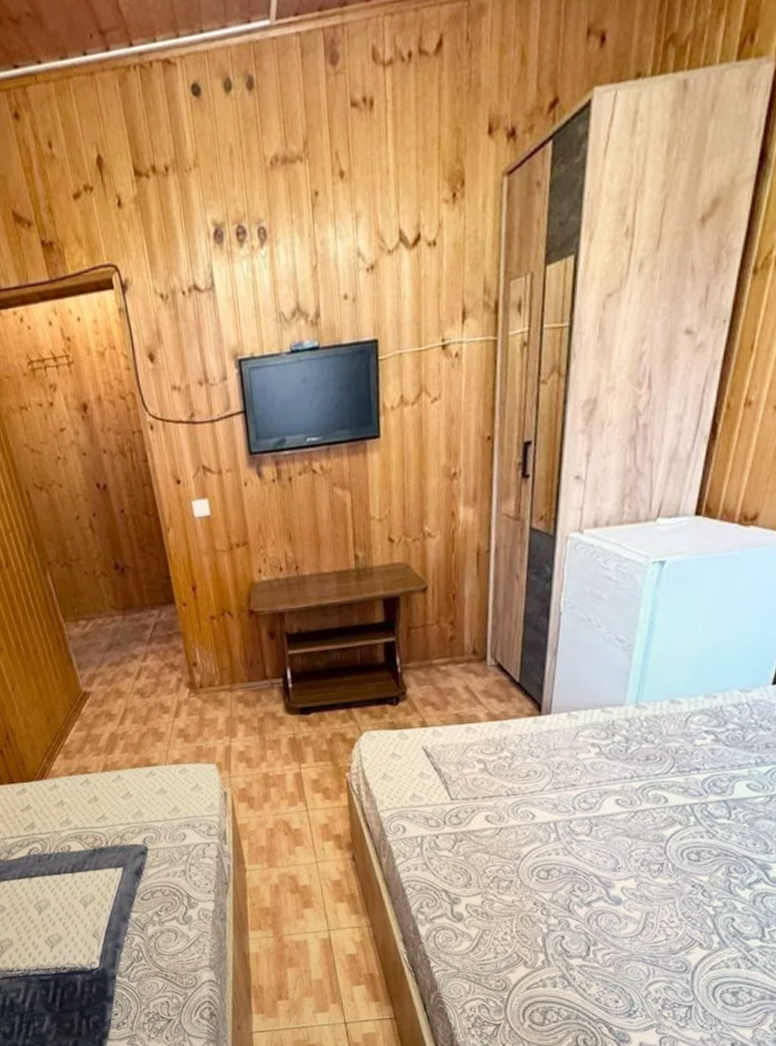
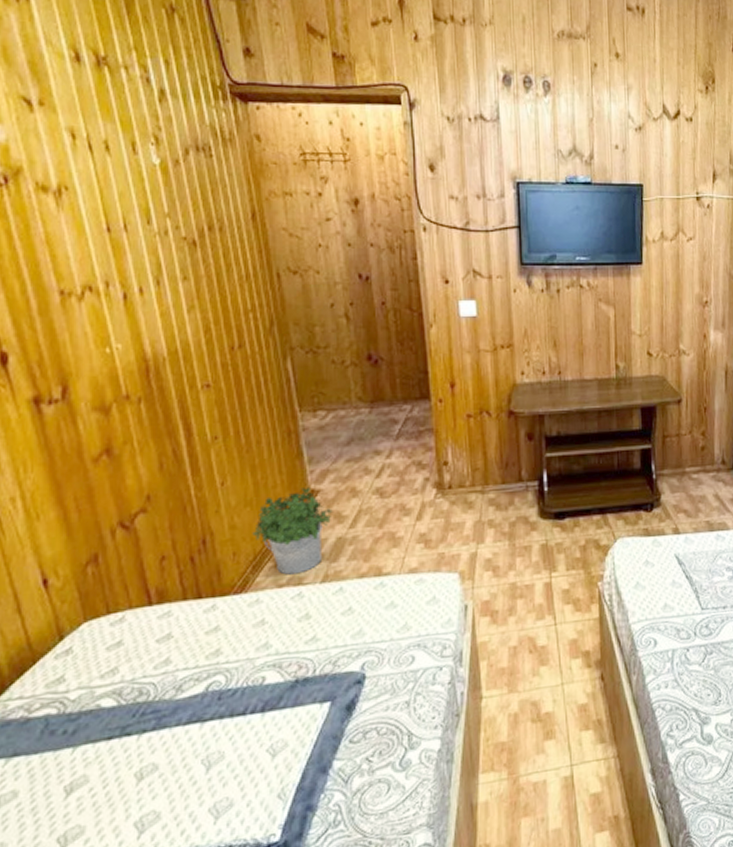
potted plant: none [43,690,105,765] -> present [252,487,334,575]

